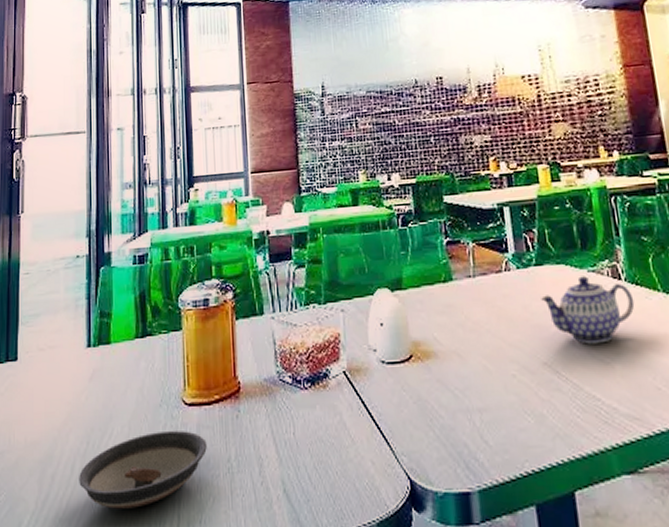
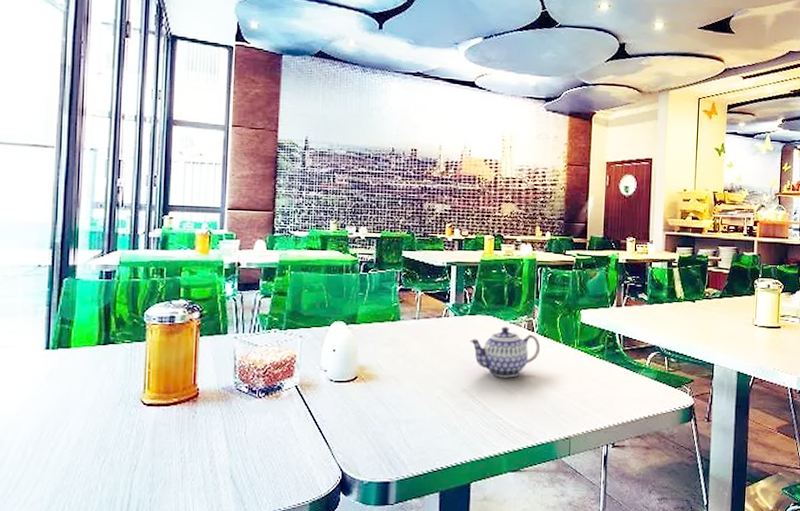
saucer: present [79,430,207,509] -> none [30,425,162,488]

